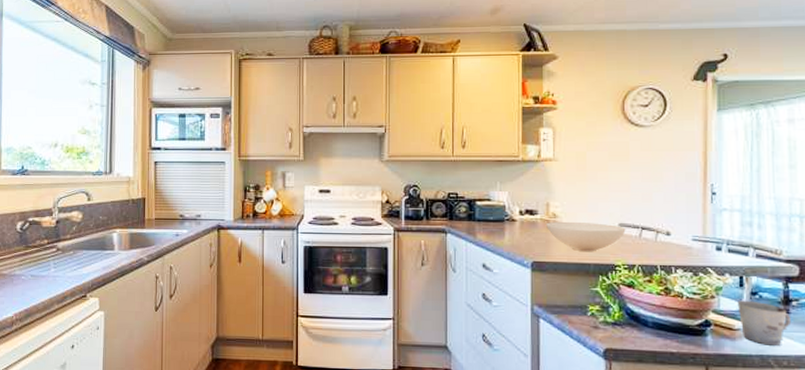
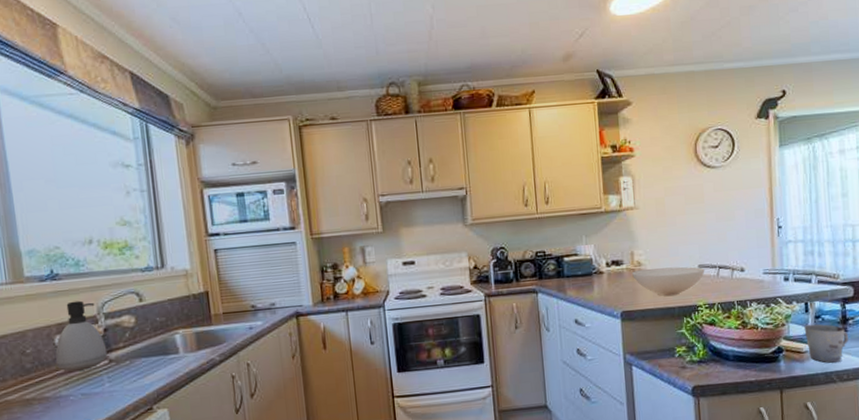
soap dispenser: none [14,194,56,255] -> present [55,300,108,372]

